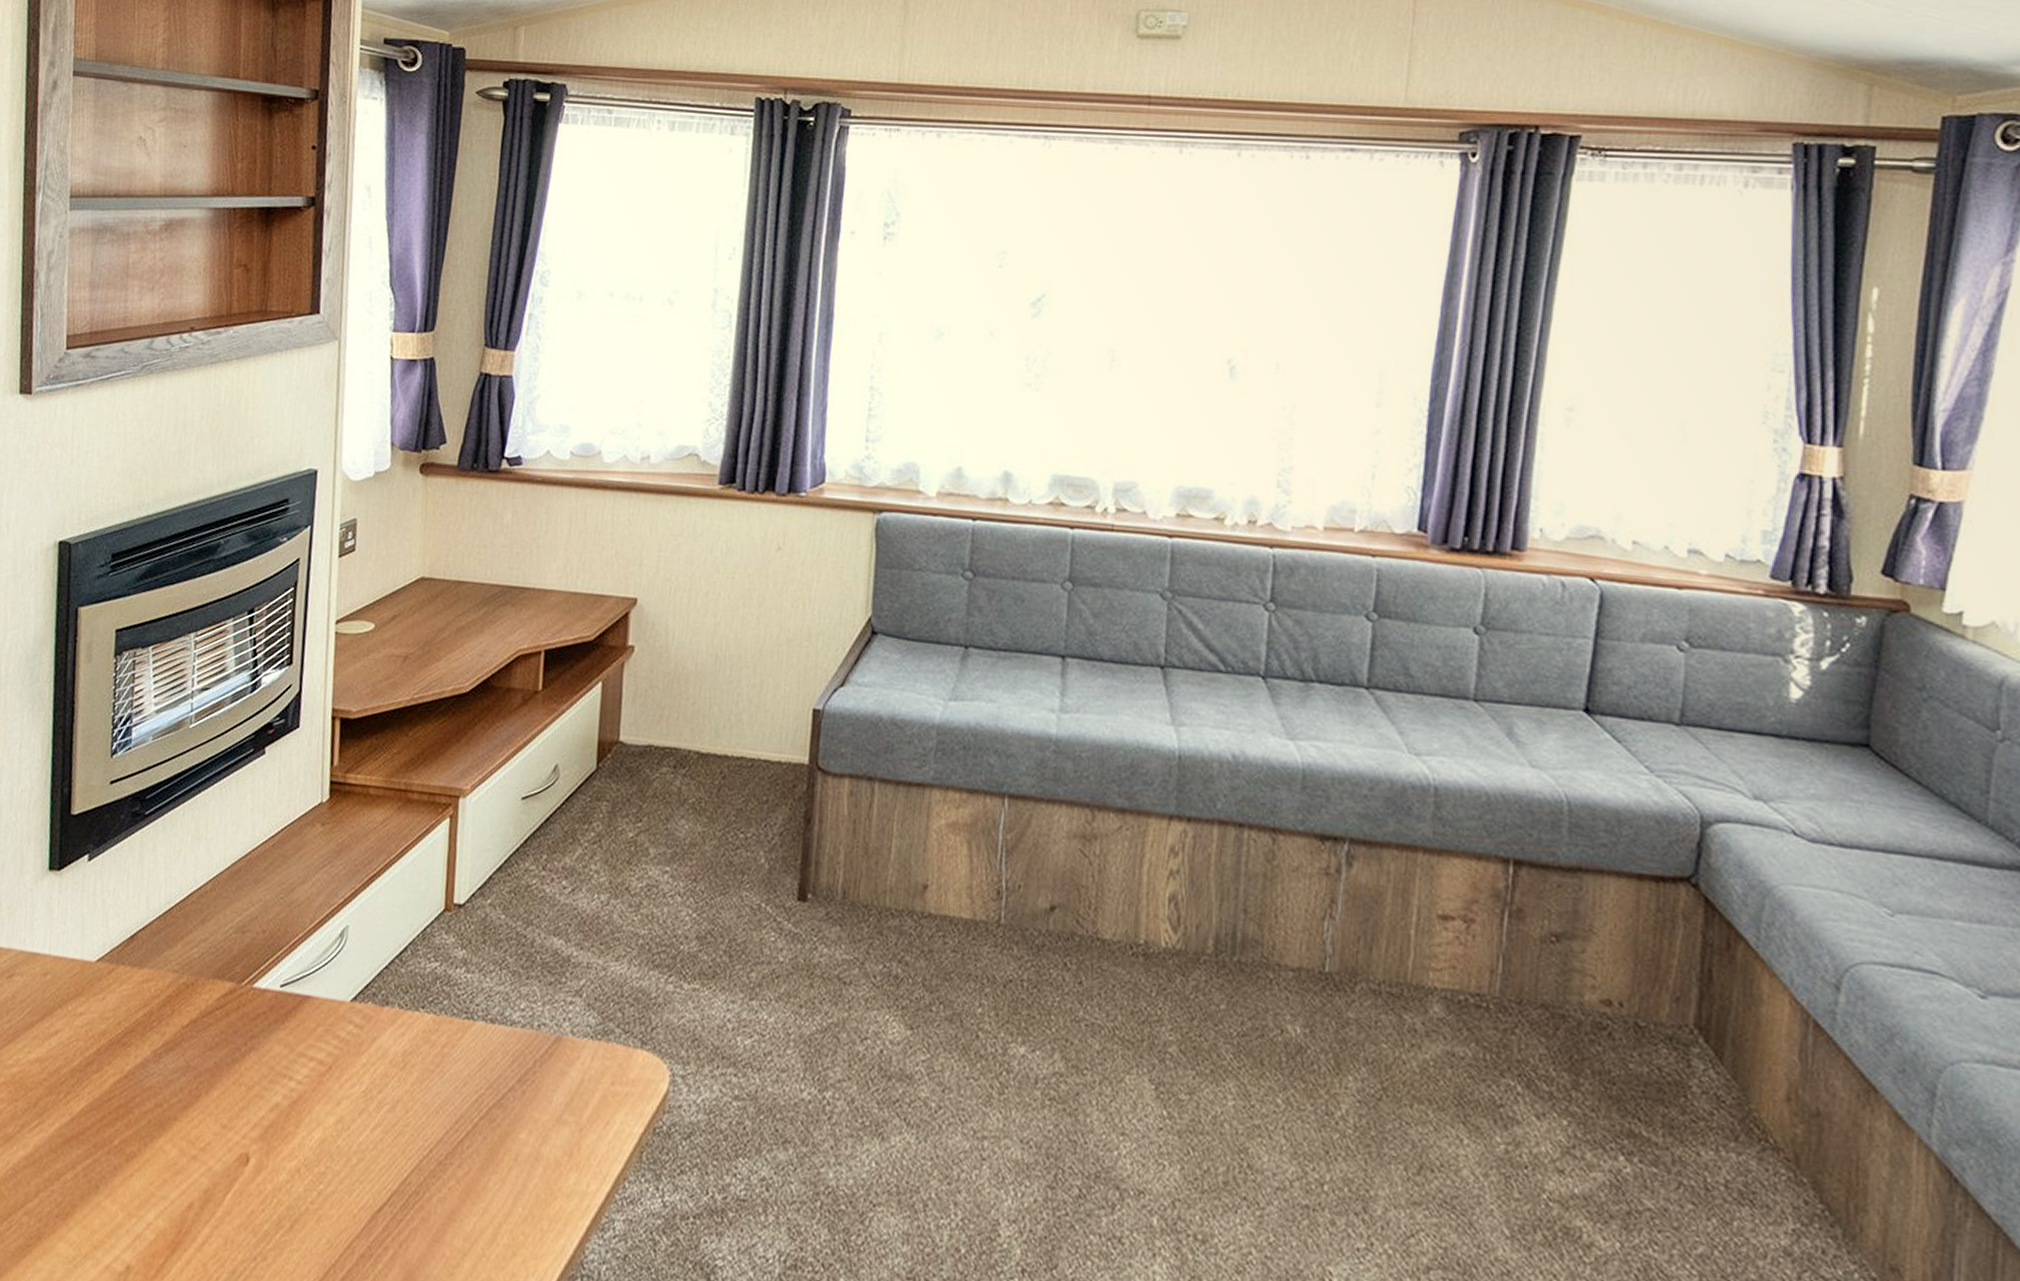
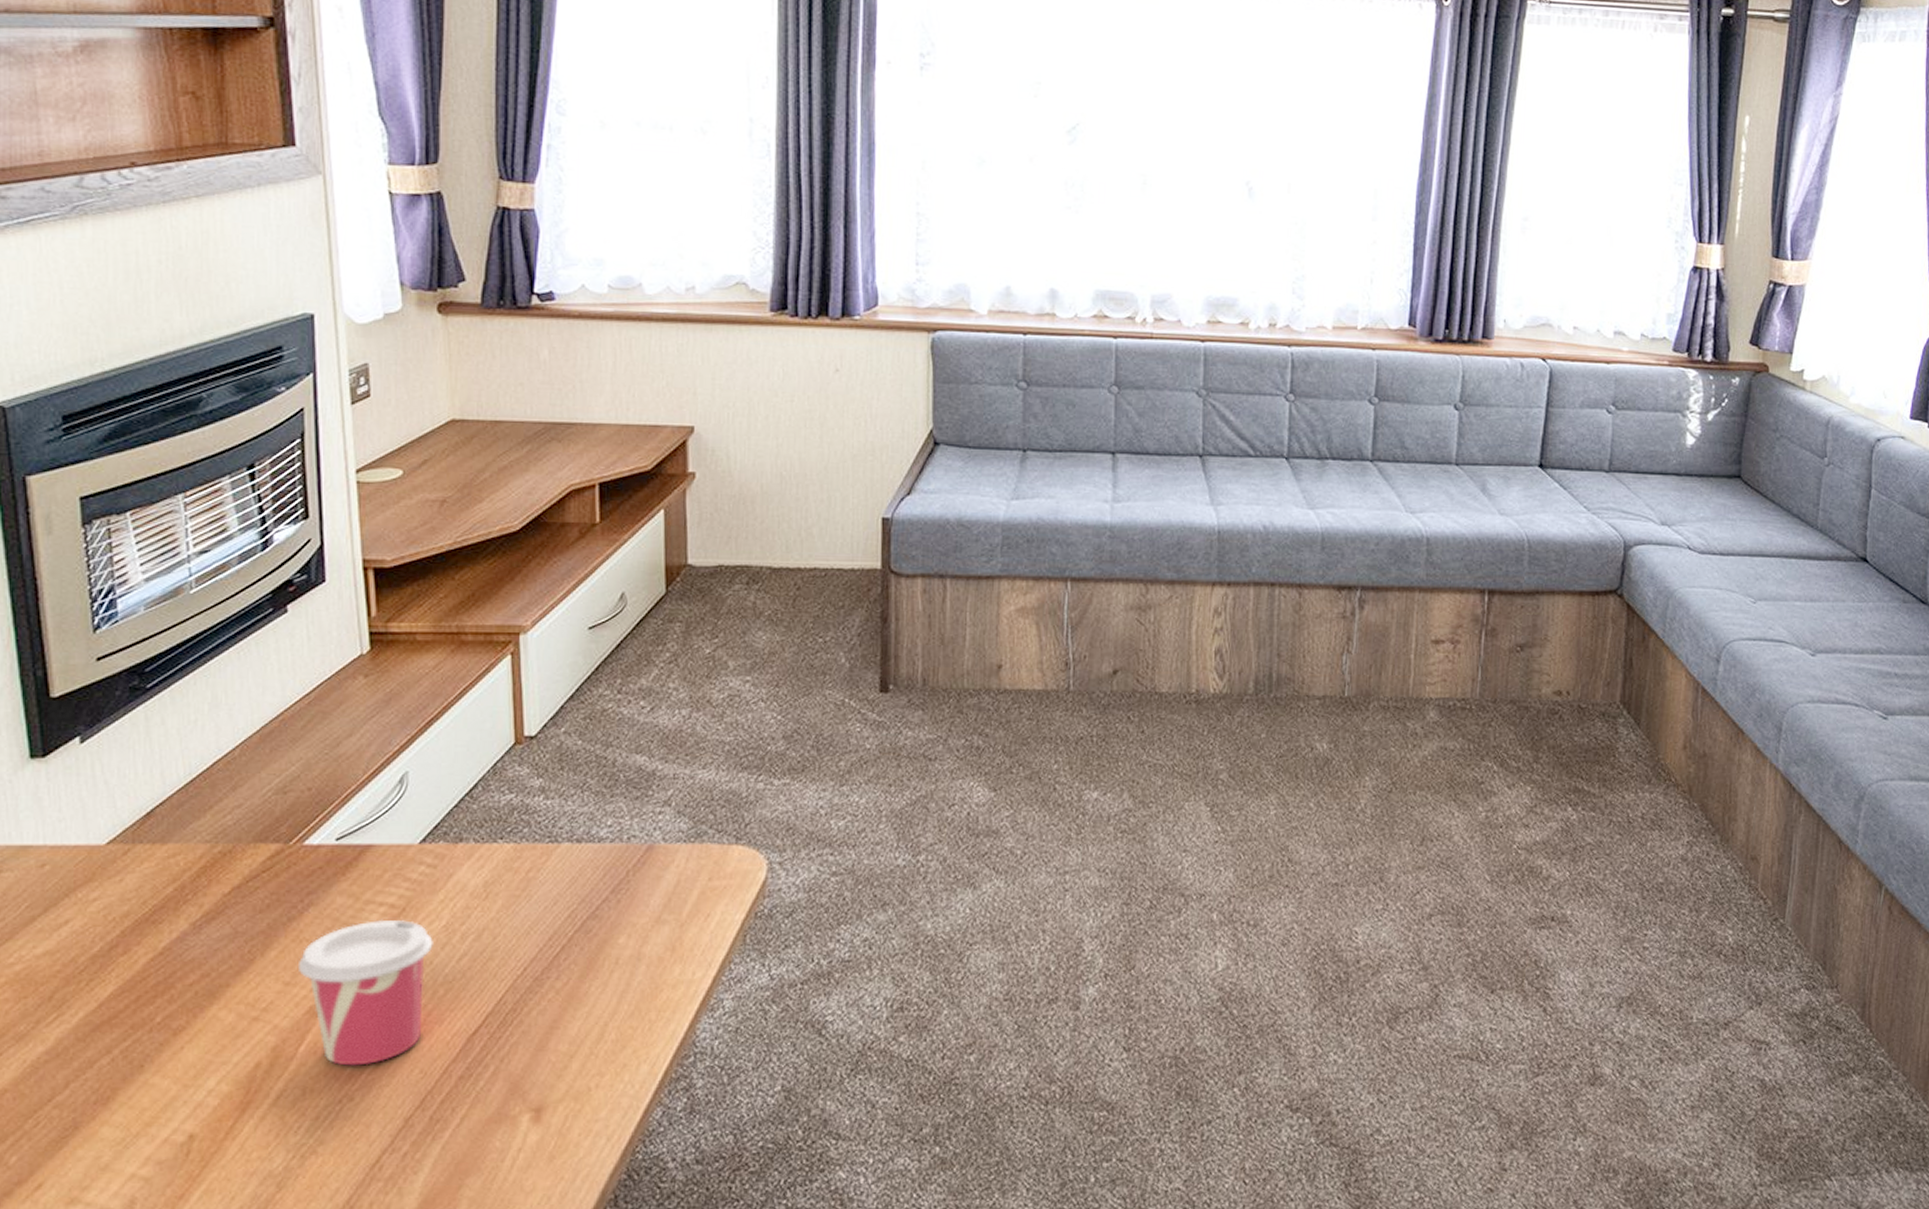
cup: none [234,1074,353,1226] -> present [297,919,433,1066]

